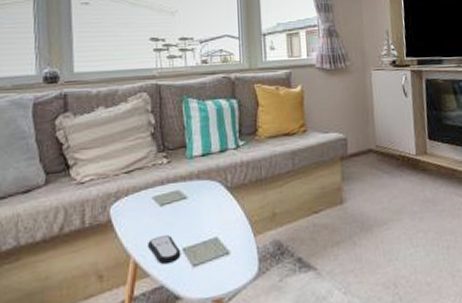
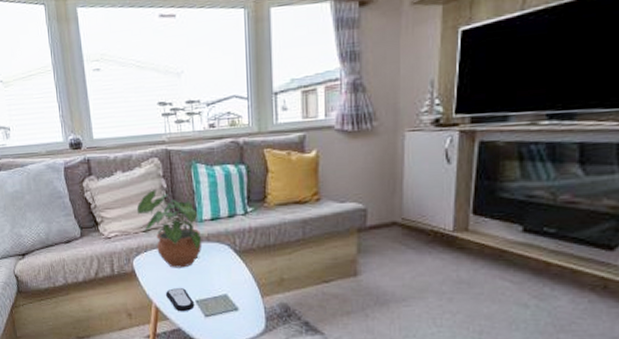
potted plant: none [119,126,192,213] -> present [136,190,203,268]

